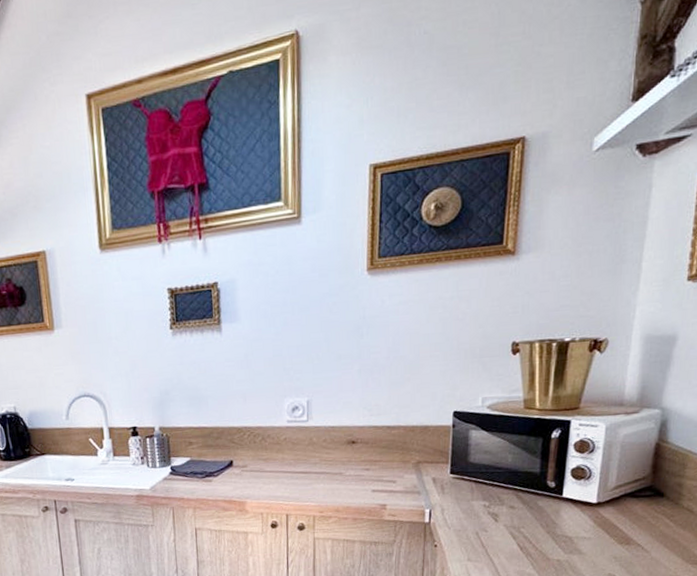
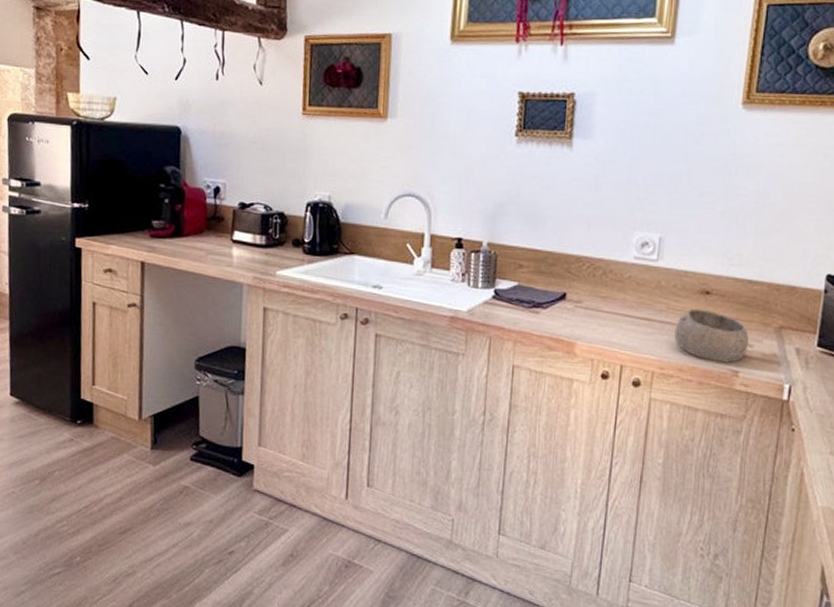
bowl: none [329,457,393,500] -> present [674,308,750,363]

